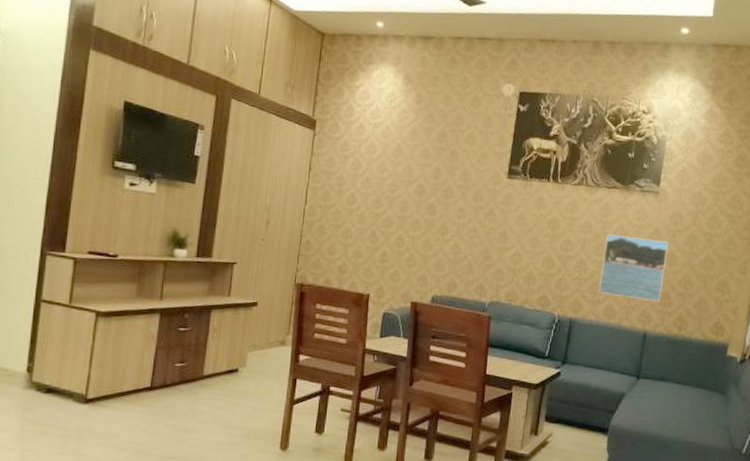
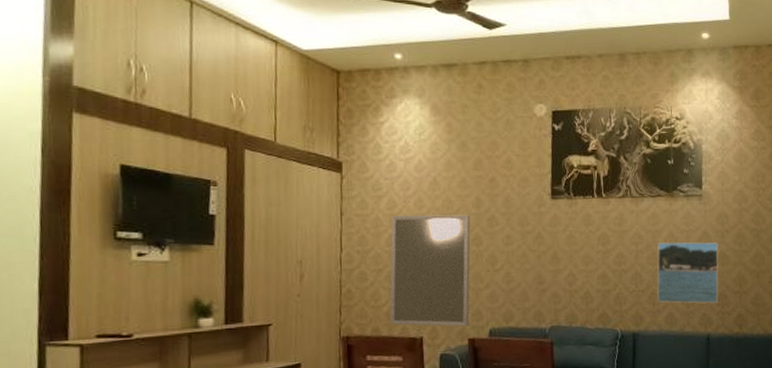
home mirror: none [341,176,428,291] -> present [389,214,471,327]

